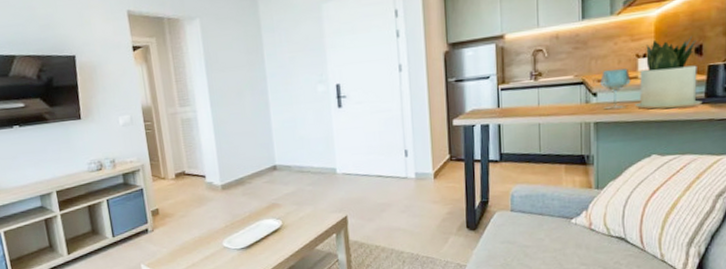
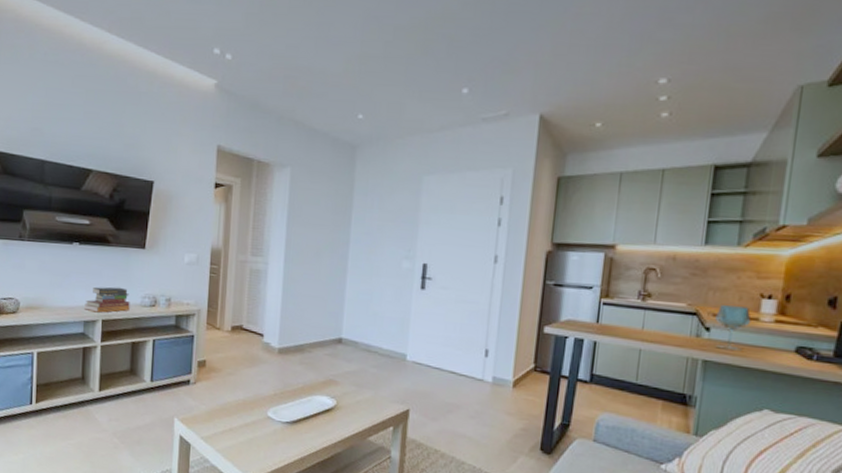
books: none [37,158,79,186] -> present [84,286,130,313]
planter: present [634,37,703,110] -> none [751,283,831,365]

